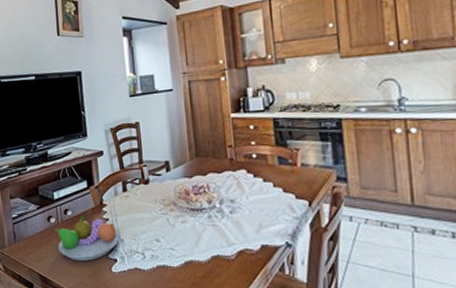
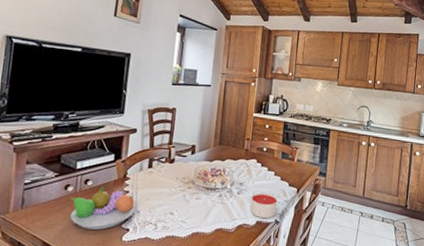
candle: none [248,209,286,240] -> present [250,192,278,218]

